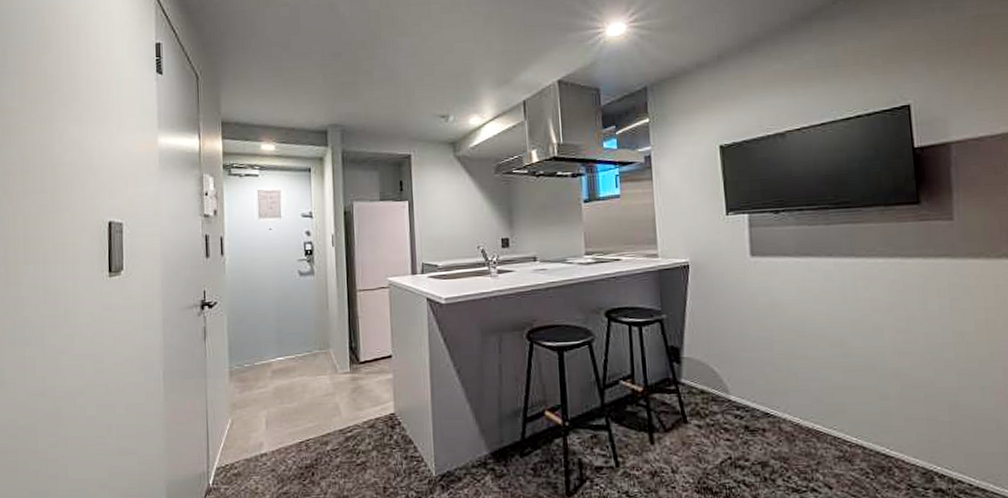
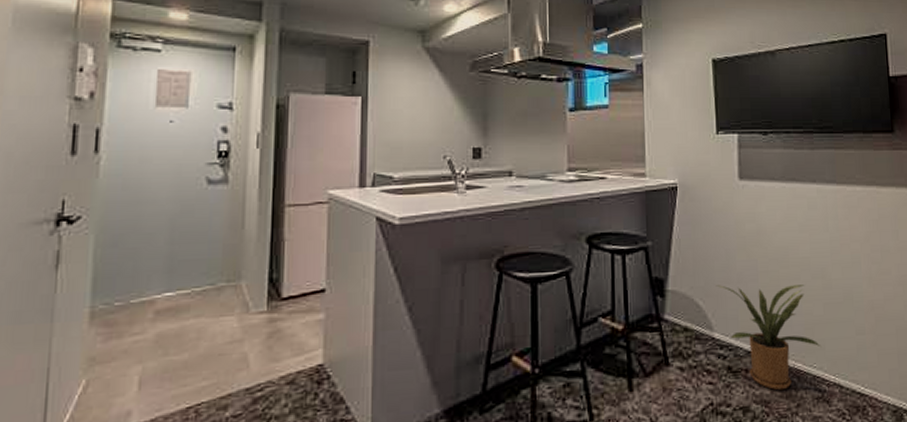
house plant: none [730,353,842,449] -> present [715,285,822,391]

